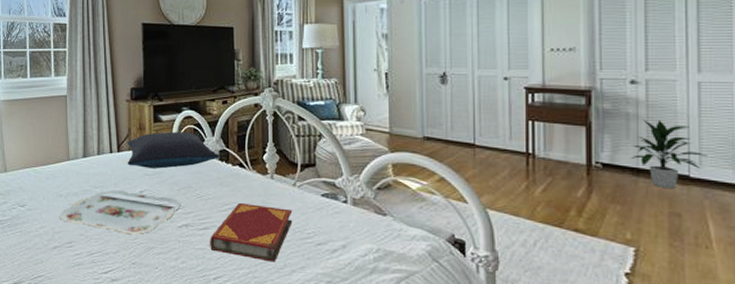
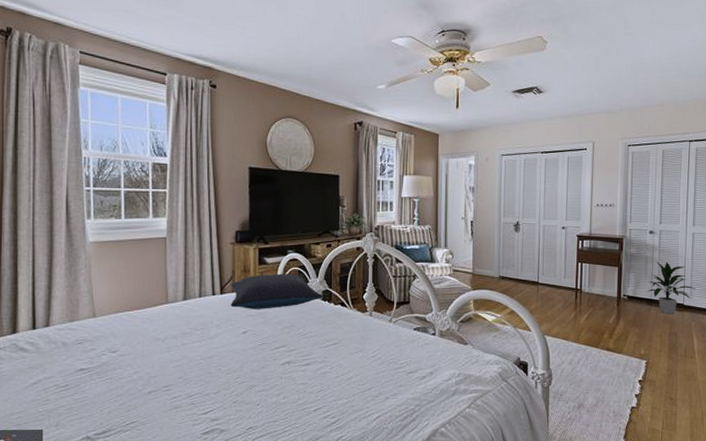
serving tray: present [59,190,180,234] -> none [156,332,283,374]
hardback book: present [210,202,293,262] -> none [311,338,388,391]

